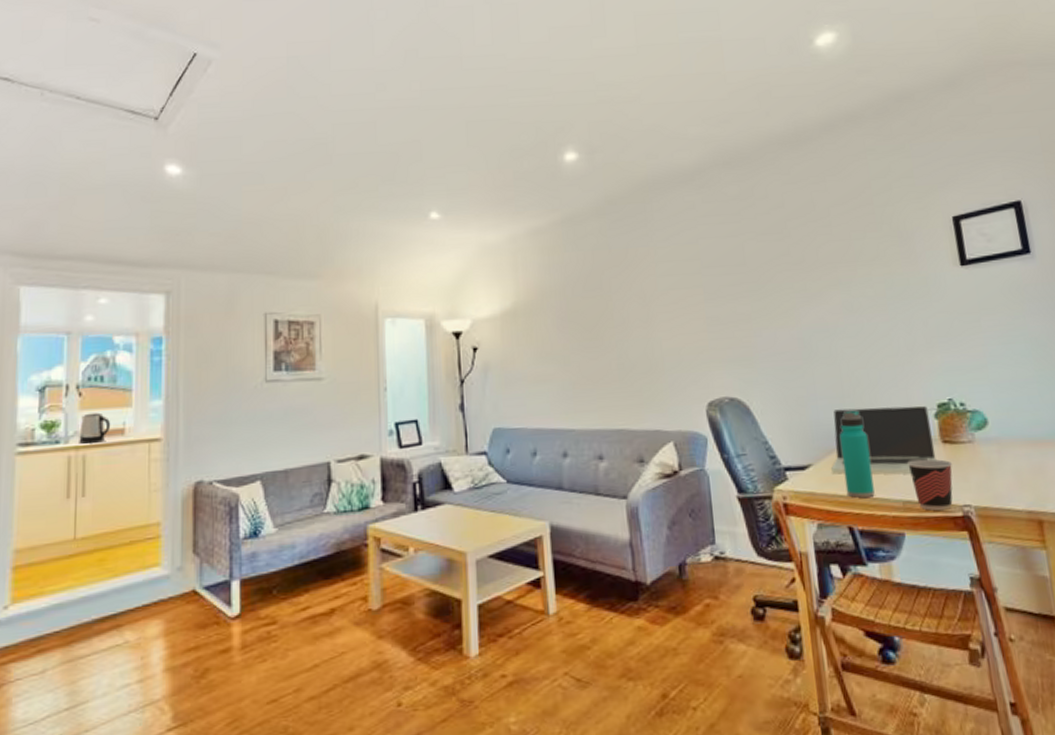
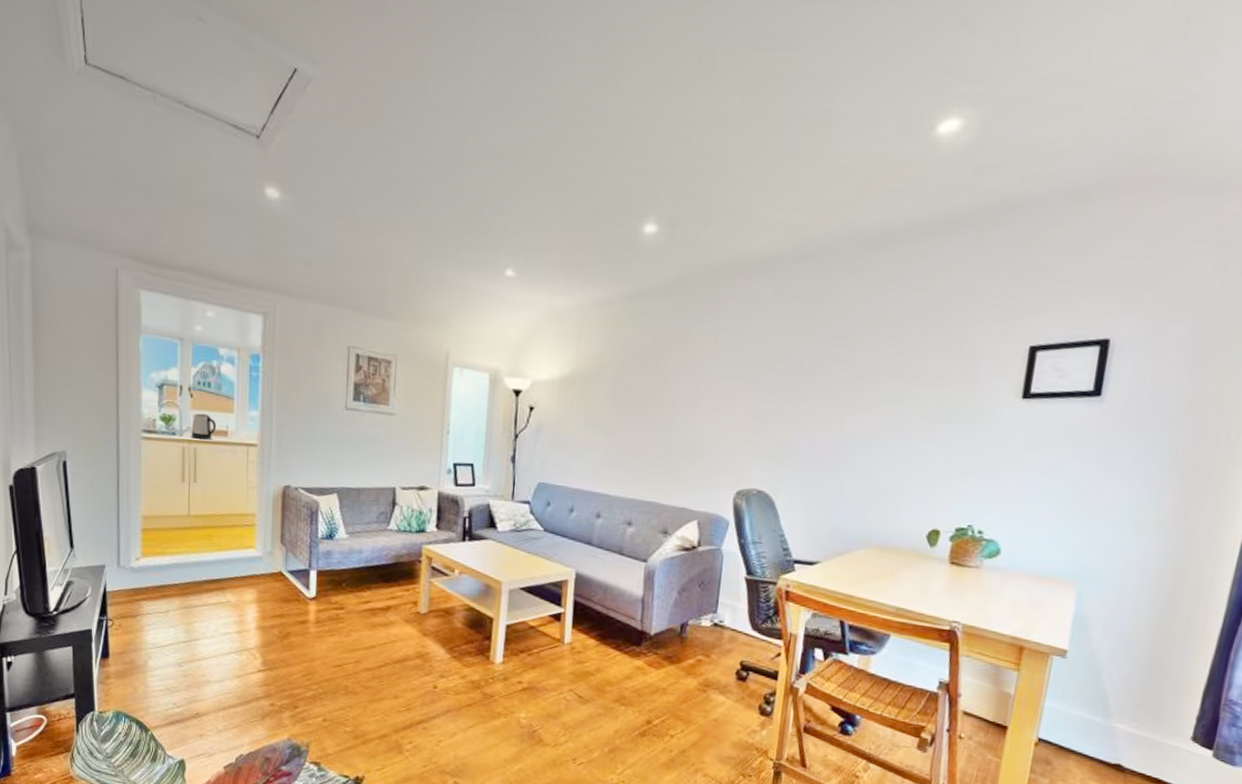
laptop: present [831,405,937,475] -> none [837,517,945,586]
water bottle: present [839,410,875,498] -> none [846,520,880,599]
cup: present [907,459,953,512] -> none [910,574,954,623]

